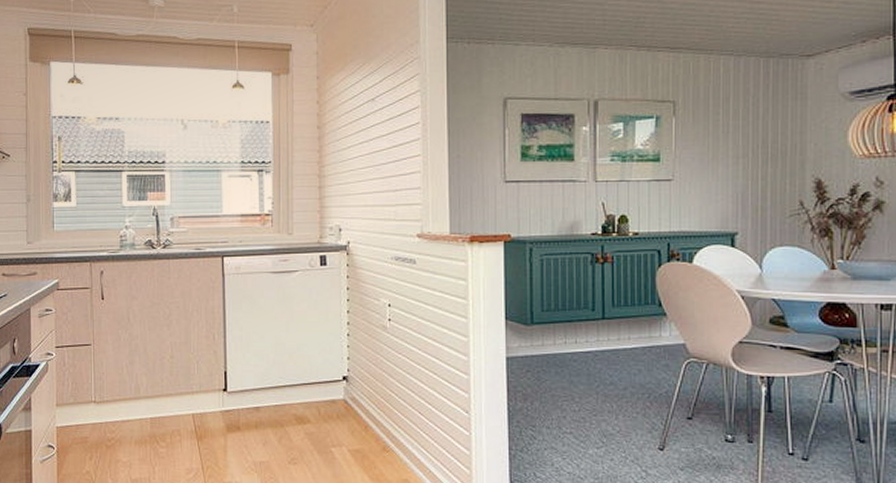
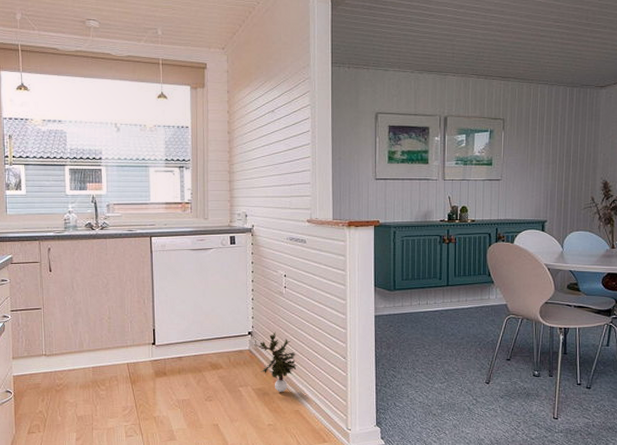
potted plant: none [350,376,406,456] -> present [254,331,298,393]

